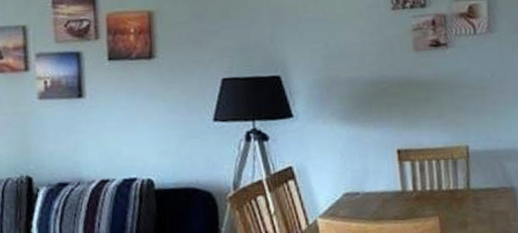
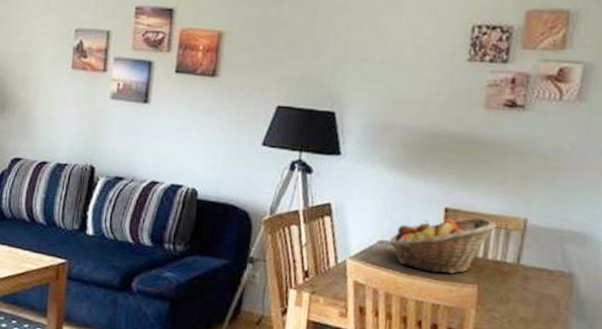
fruit basket: none [353,152,445,215] -> present [389,217,498,274]

